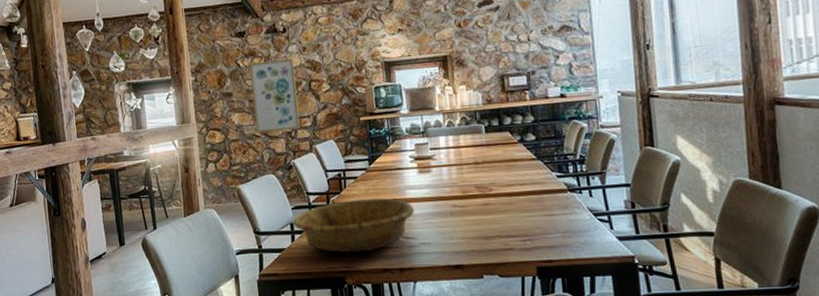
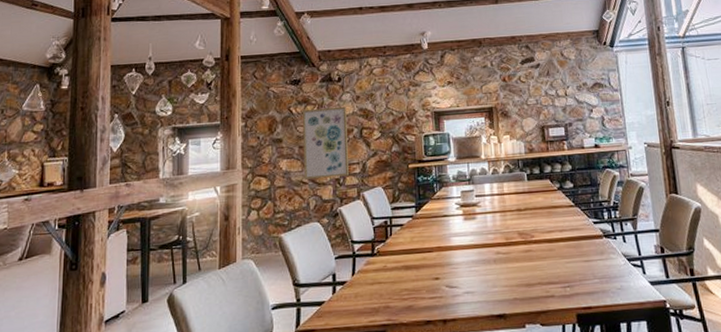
ceramic bowl: present [293,198,415,253] -> none [335,245,460,305]

